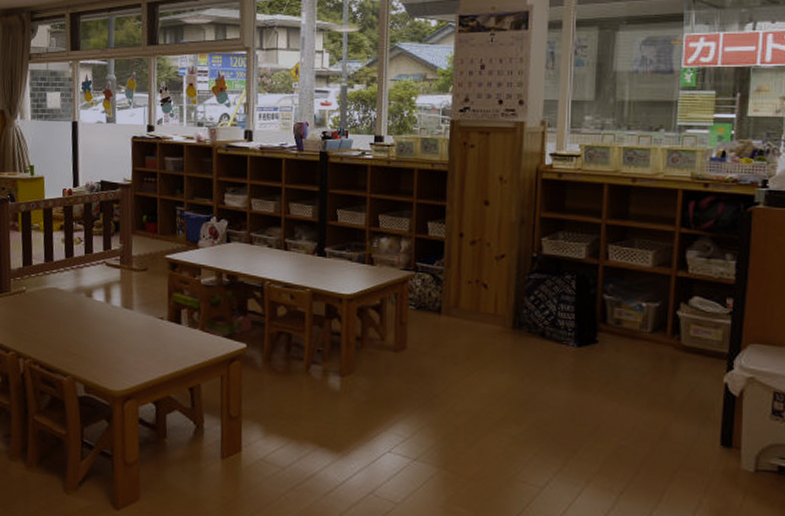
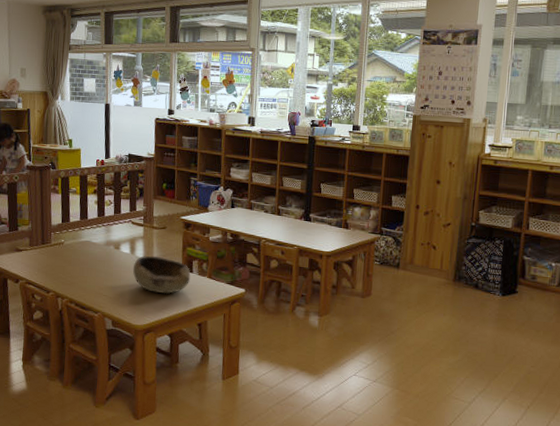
bowl: none [108,304,179,351] -> present [132,256,191,294]

